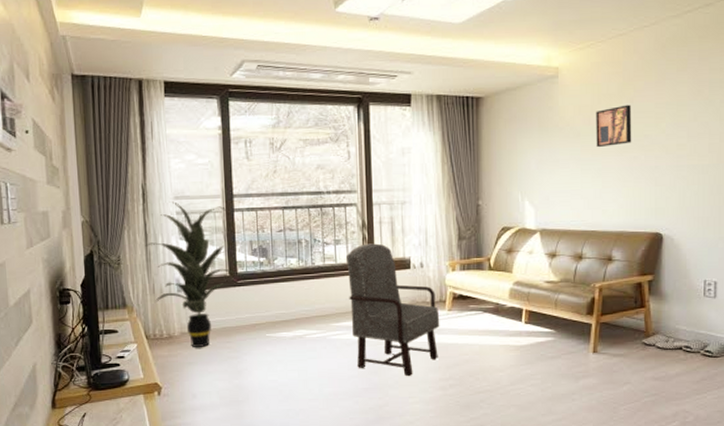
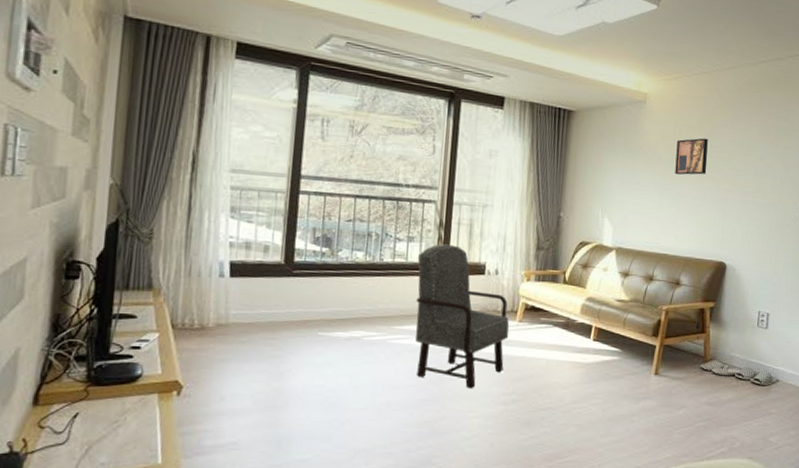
indoor plant: present [145,201,236,347] -> none [186,174,292,342]

